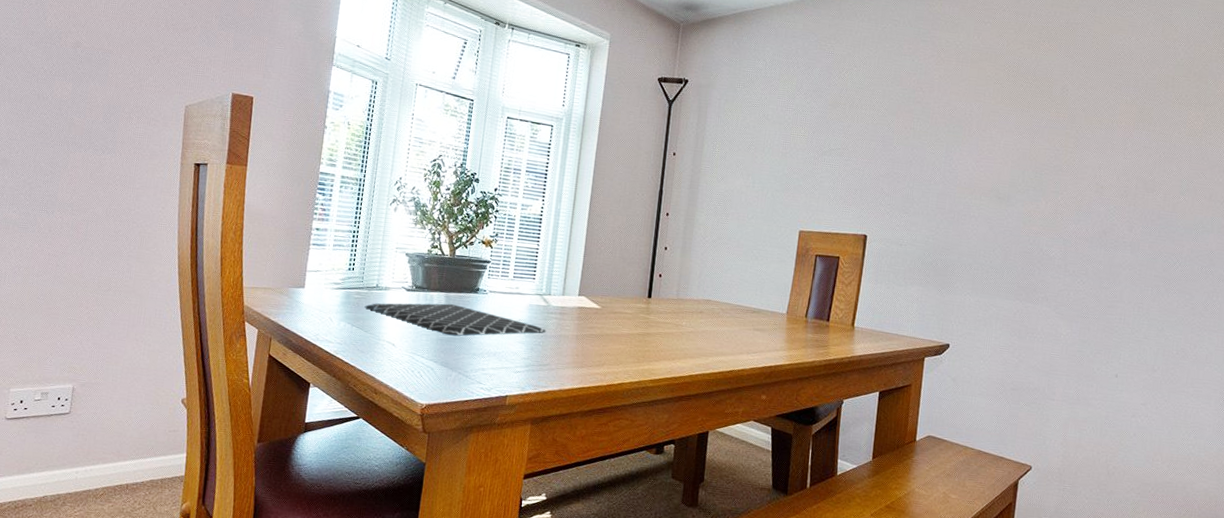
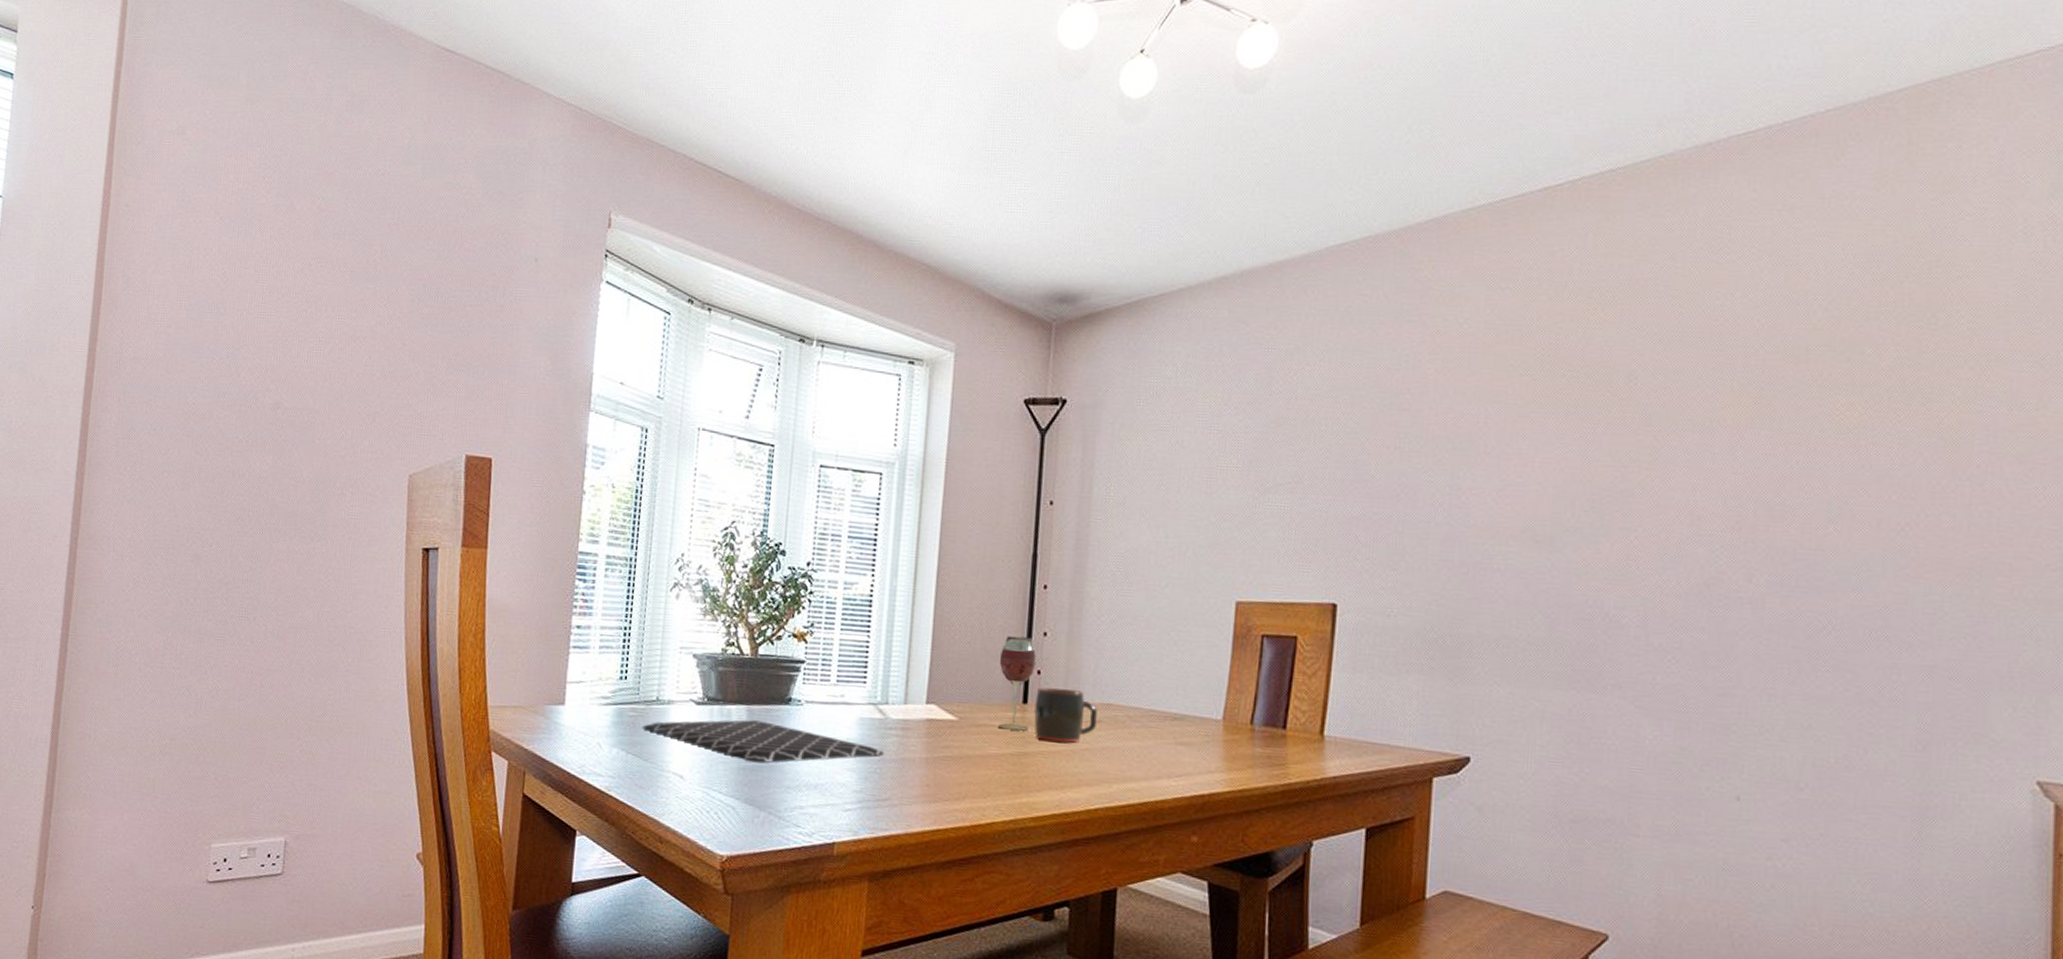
wineglass: none [630,248,659,318] -> present [999,635,1037,731]
mug: none [655,286,700,327] -> present [1034,687,1097,743]

